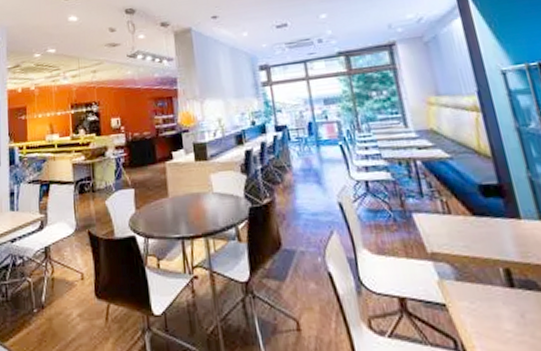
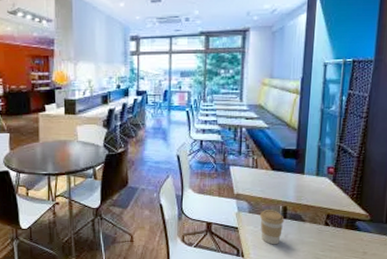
coffee cup: none [472,274,516,331] -> present [259,210,284,245]

